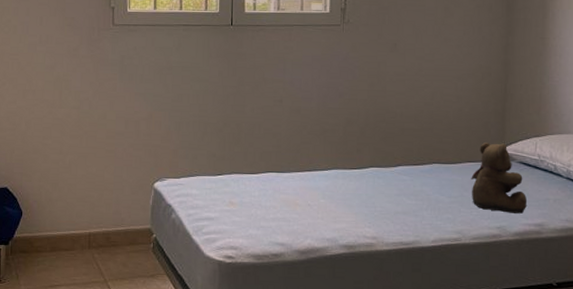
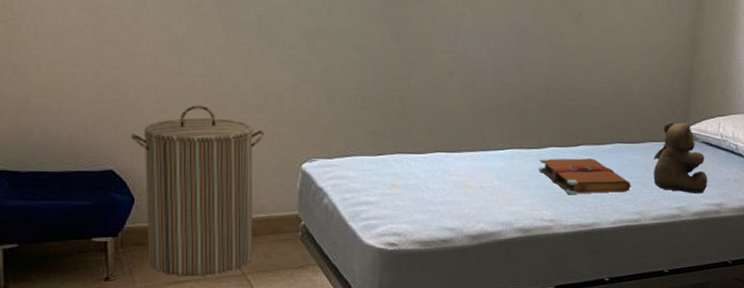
laundry hamper: none [21,132,125,282] -> present [130,105,265,277]
book: none [361,178,450,214] -> present [538,158,631,195]

